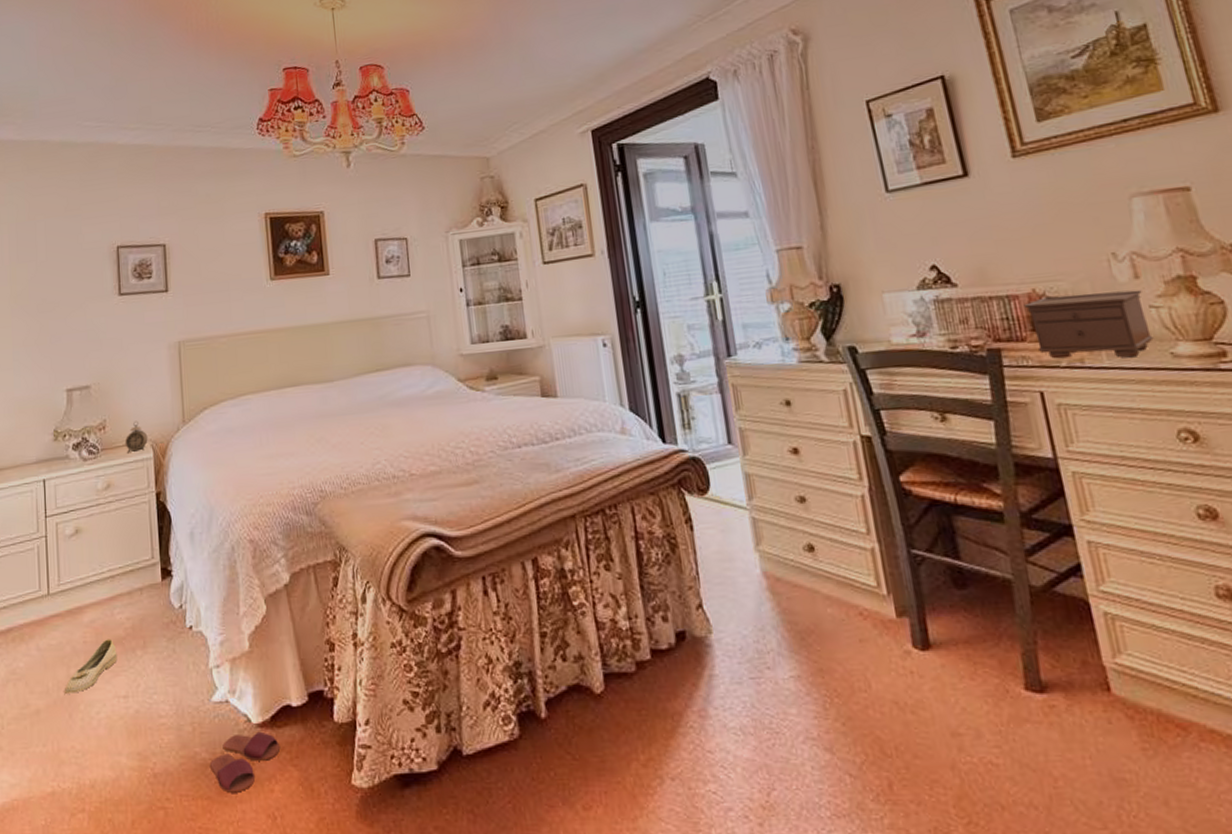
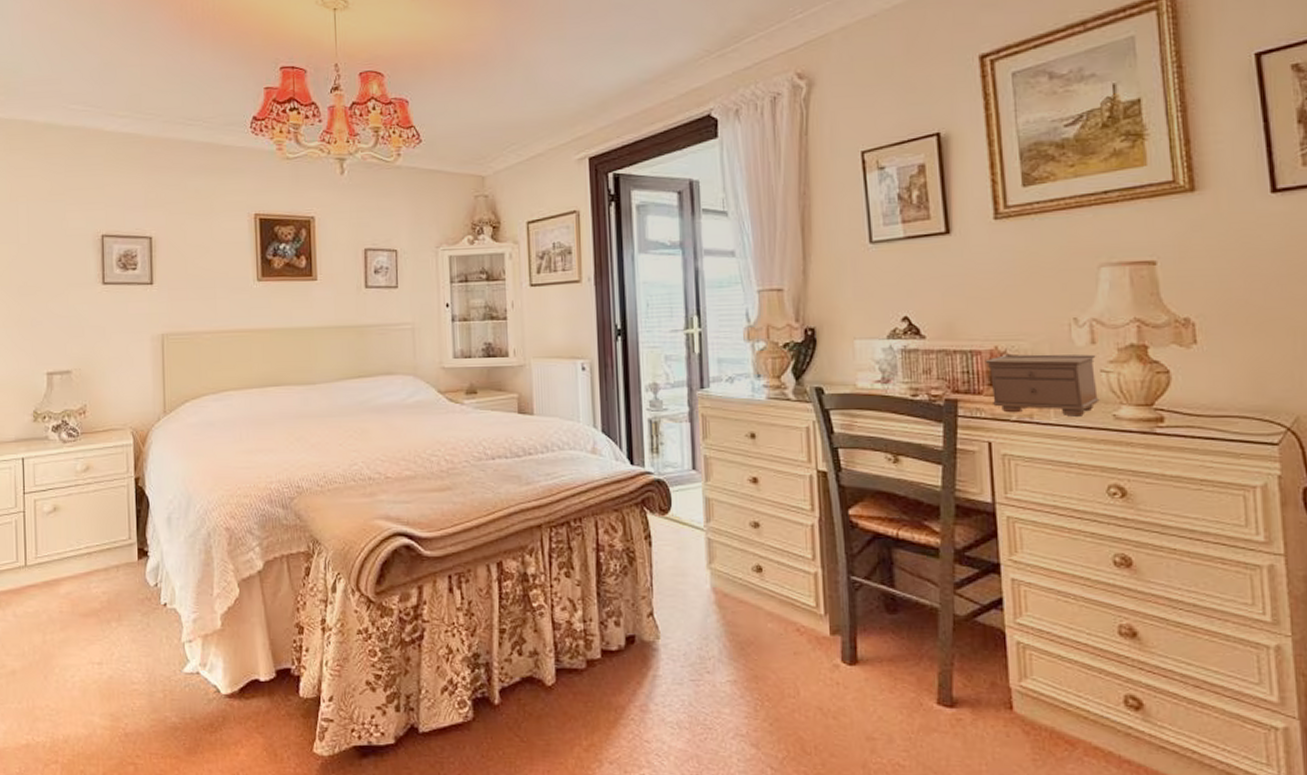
shoe: present [64,639,118,694] -> none [39,610,93,658]
alarm clock: present [124,420,148,454] -> none [105,408,128,439]
slippers: present [210,731,281,793] -> none [180,701,248,754]

